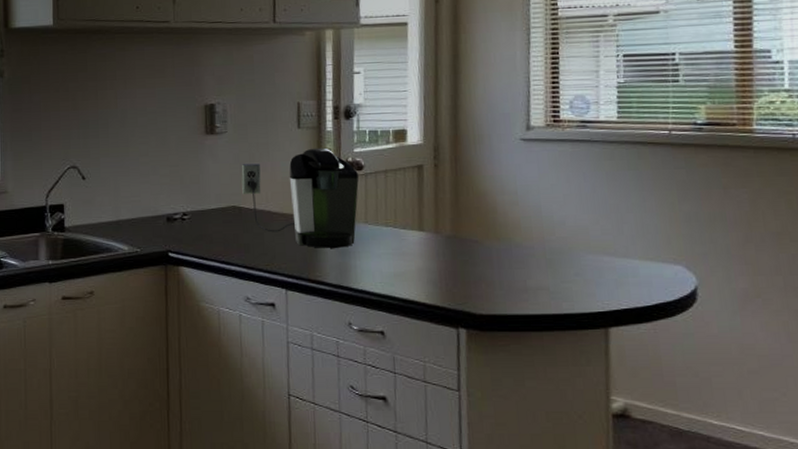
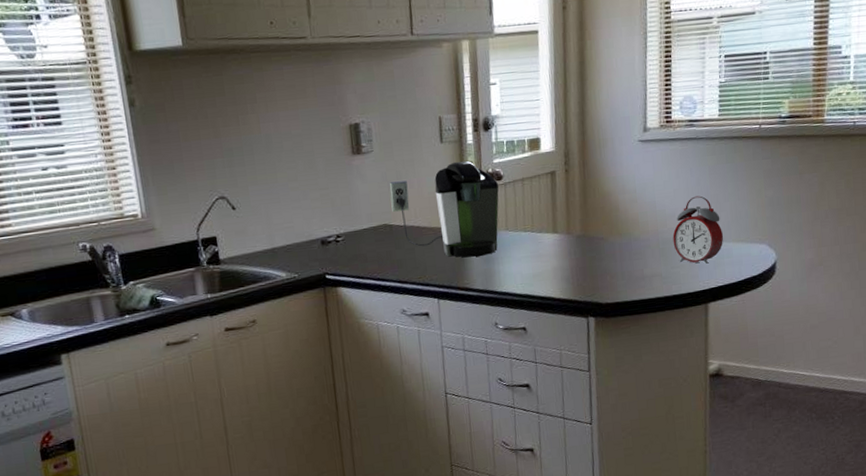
alarm clock: none [562,204,628,281] -> present [672,195,724,264]

